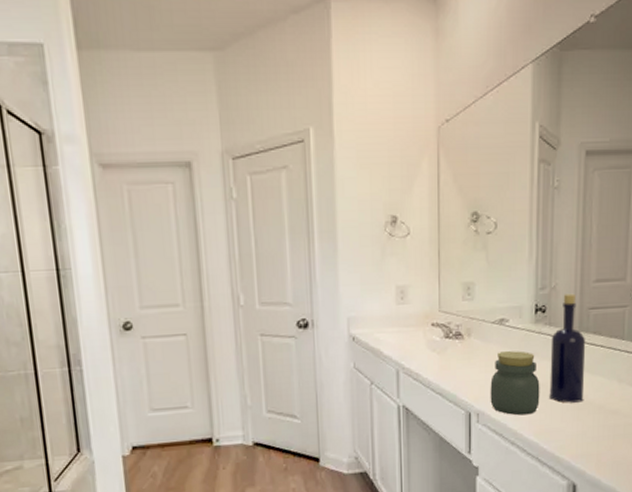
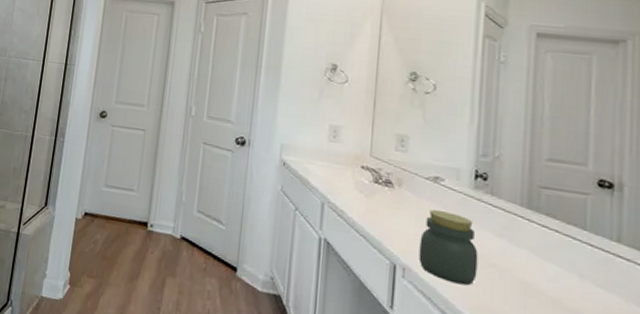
bottle: present [549,293,586,403] -> none [489,166,536,288]

